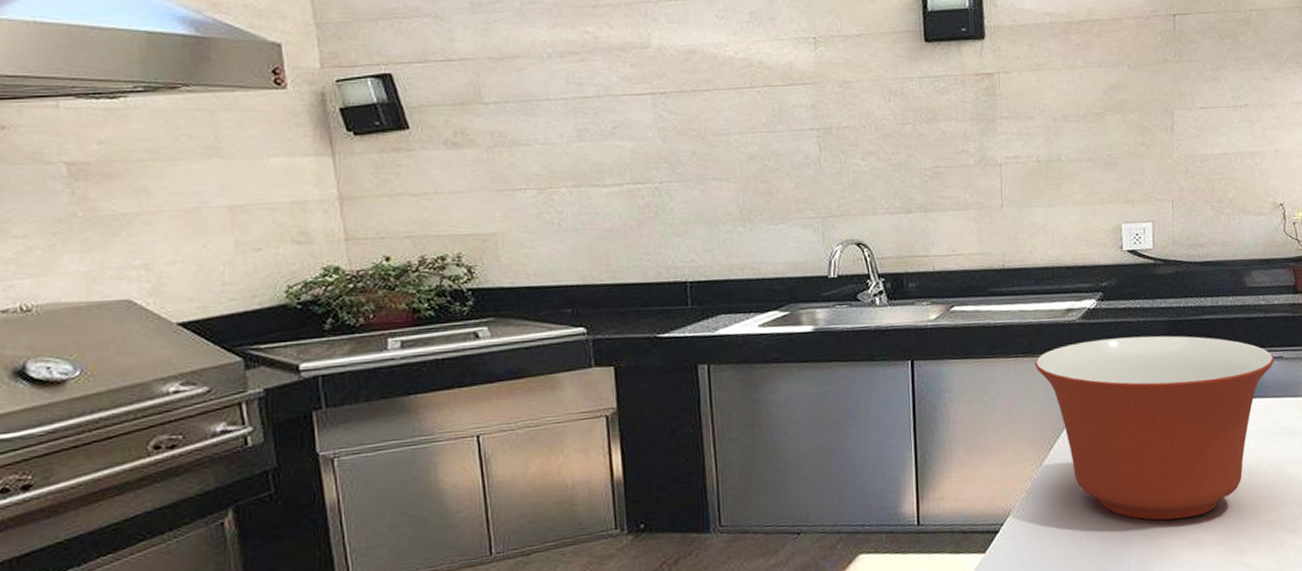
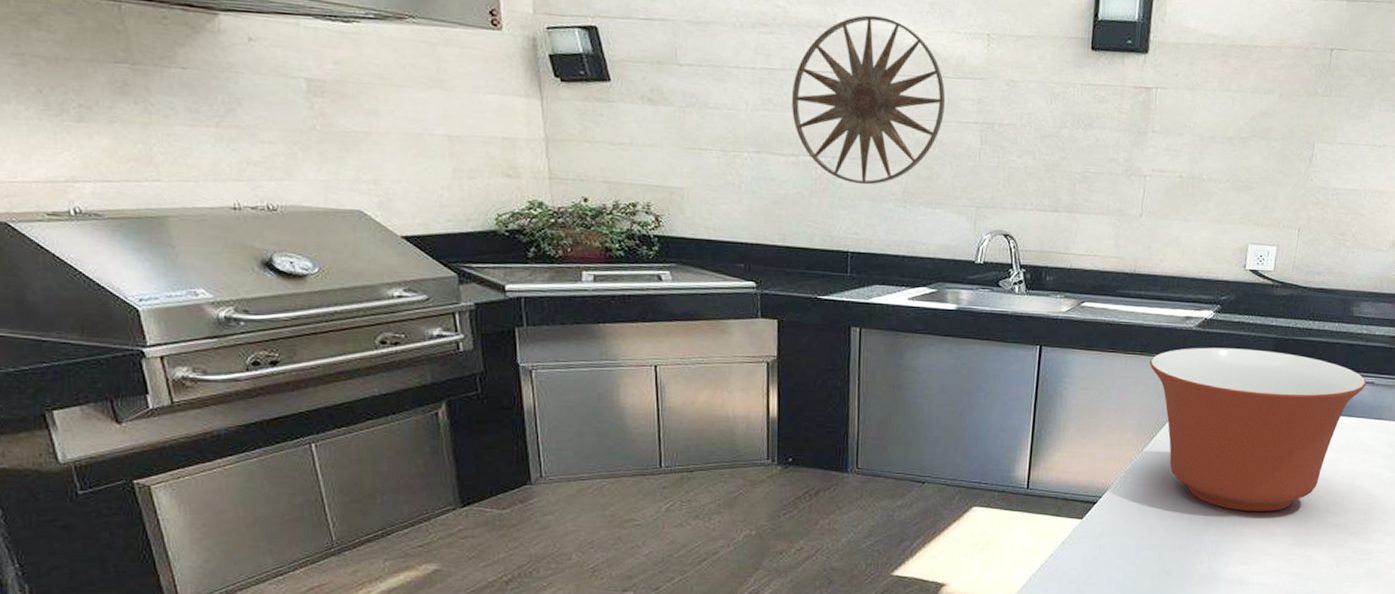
wall art: none [609,31,777,208] -> present [792,15,946,185]

